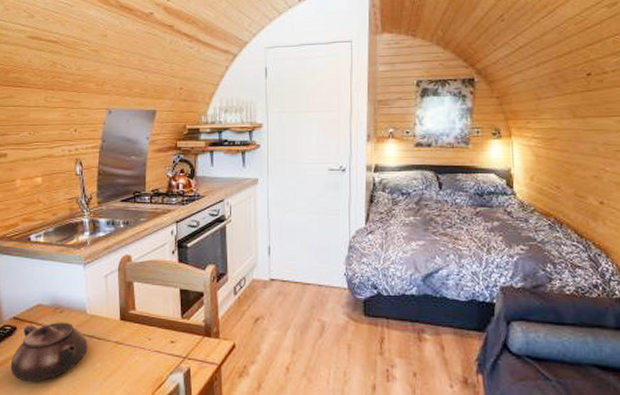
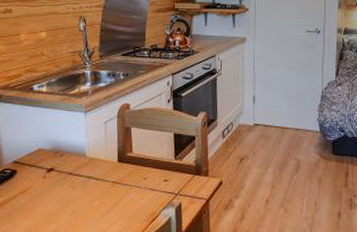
teapot: present [10,322,88,382] -> none [9,165,87,221]

